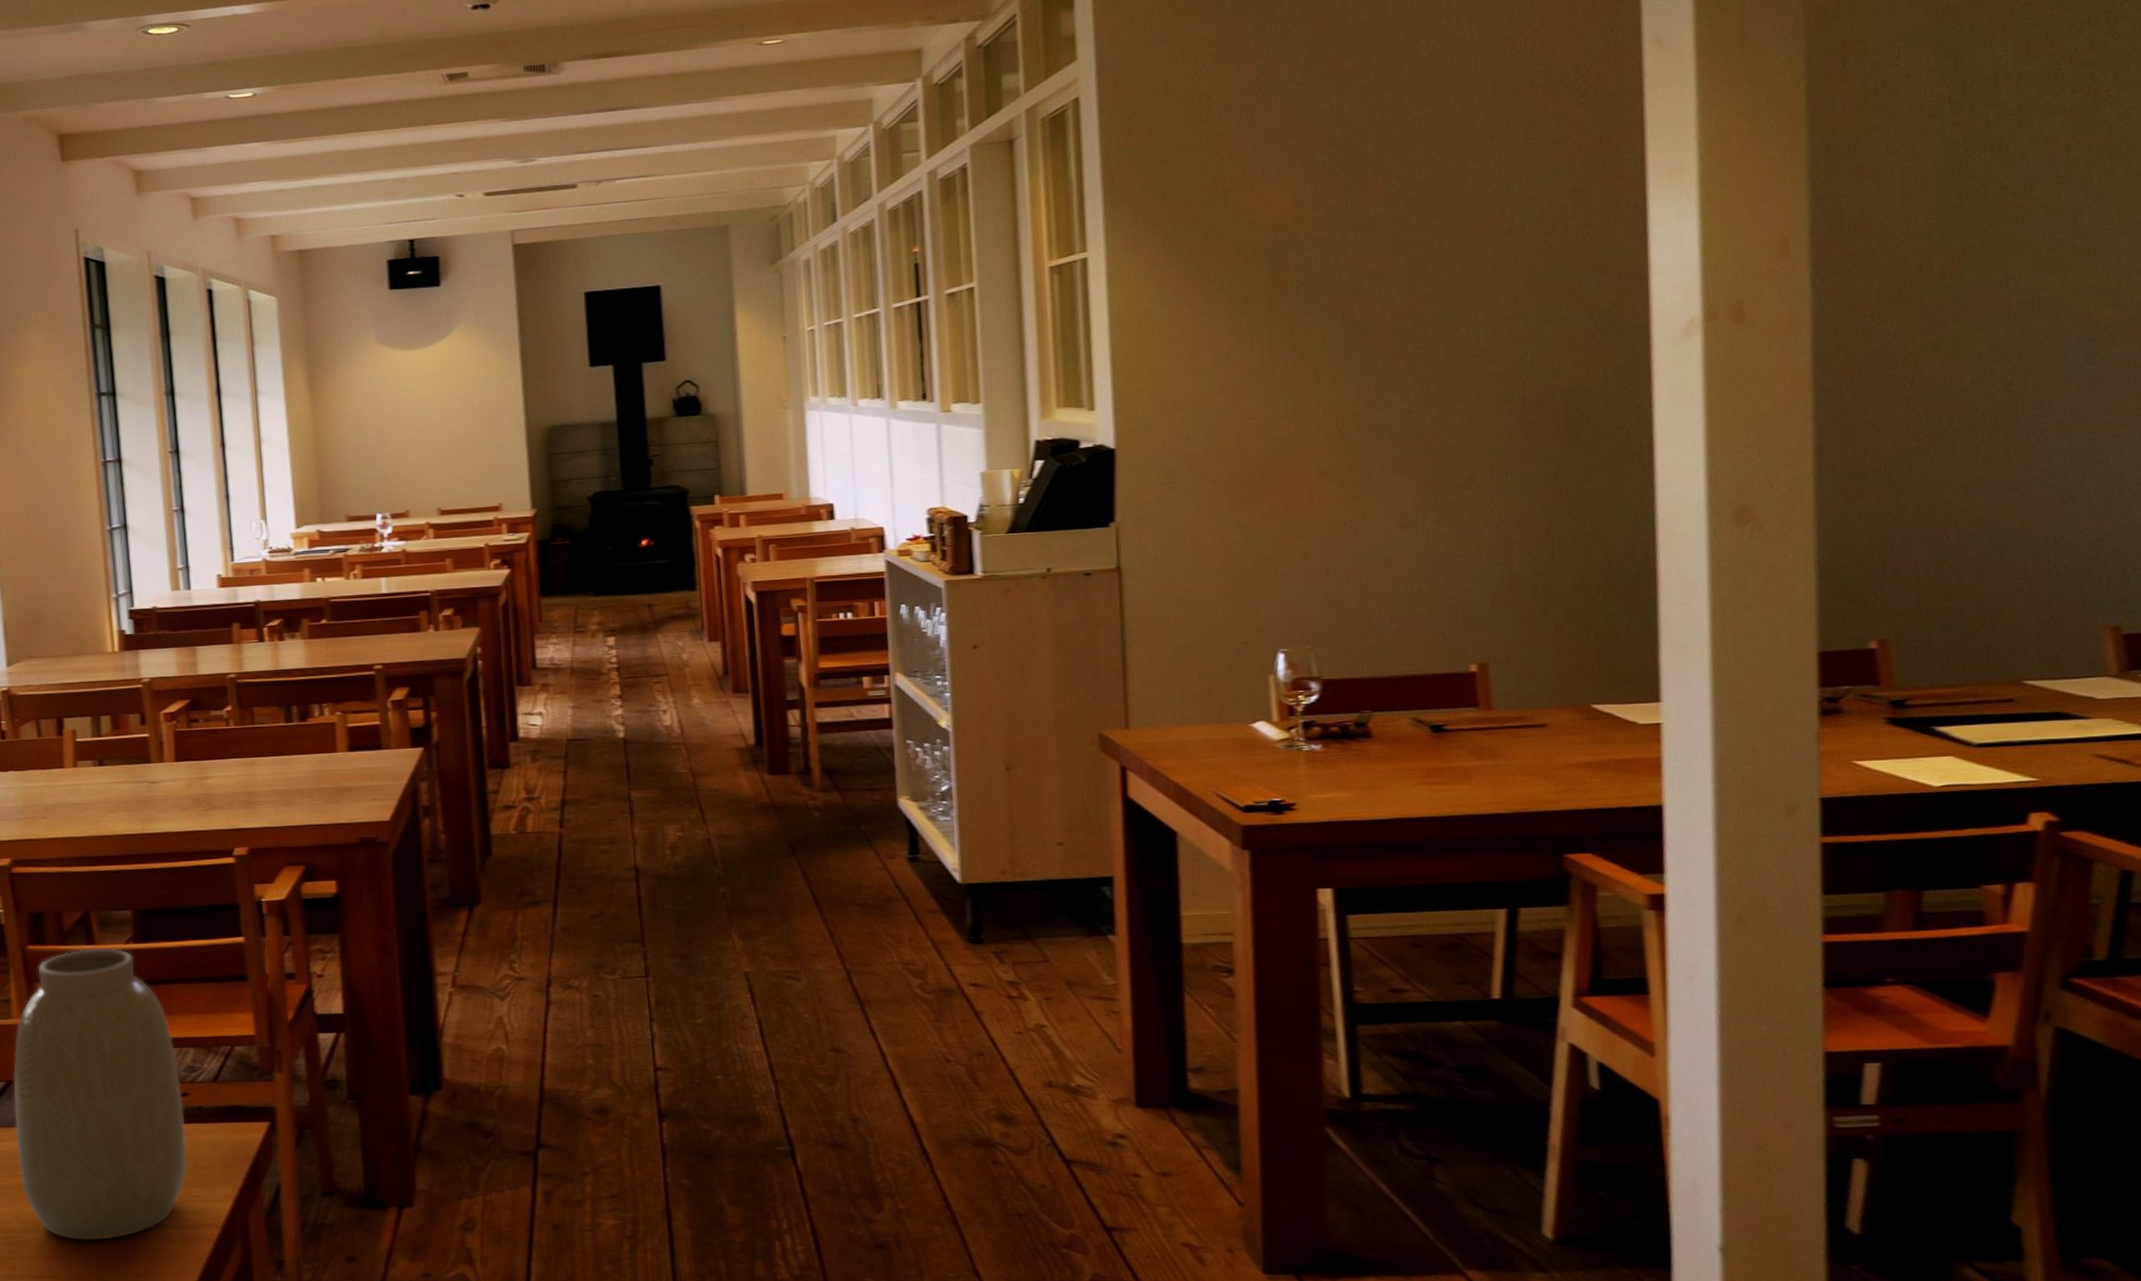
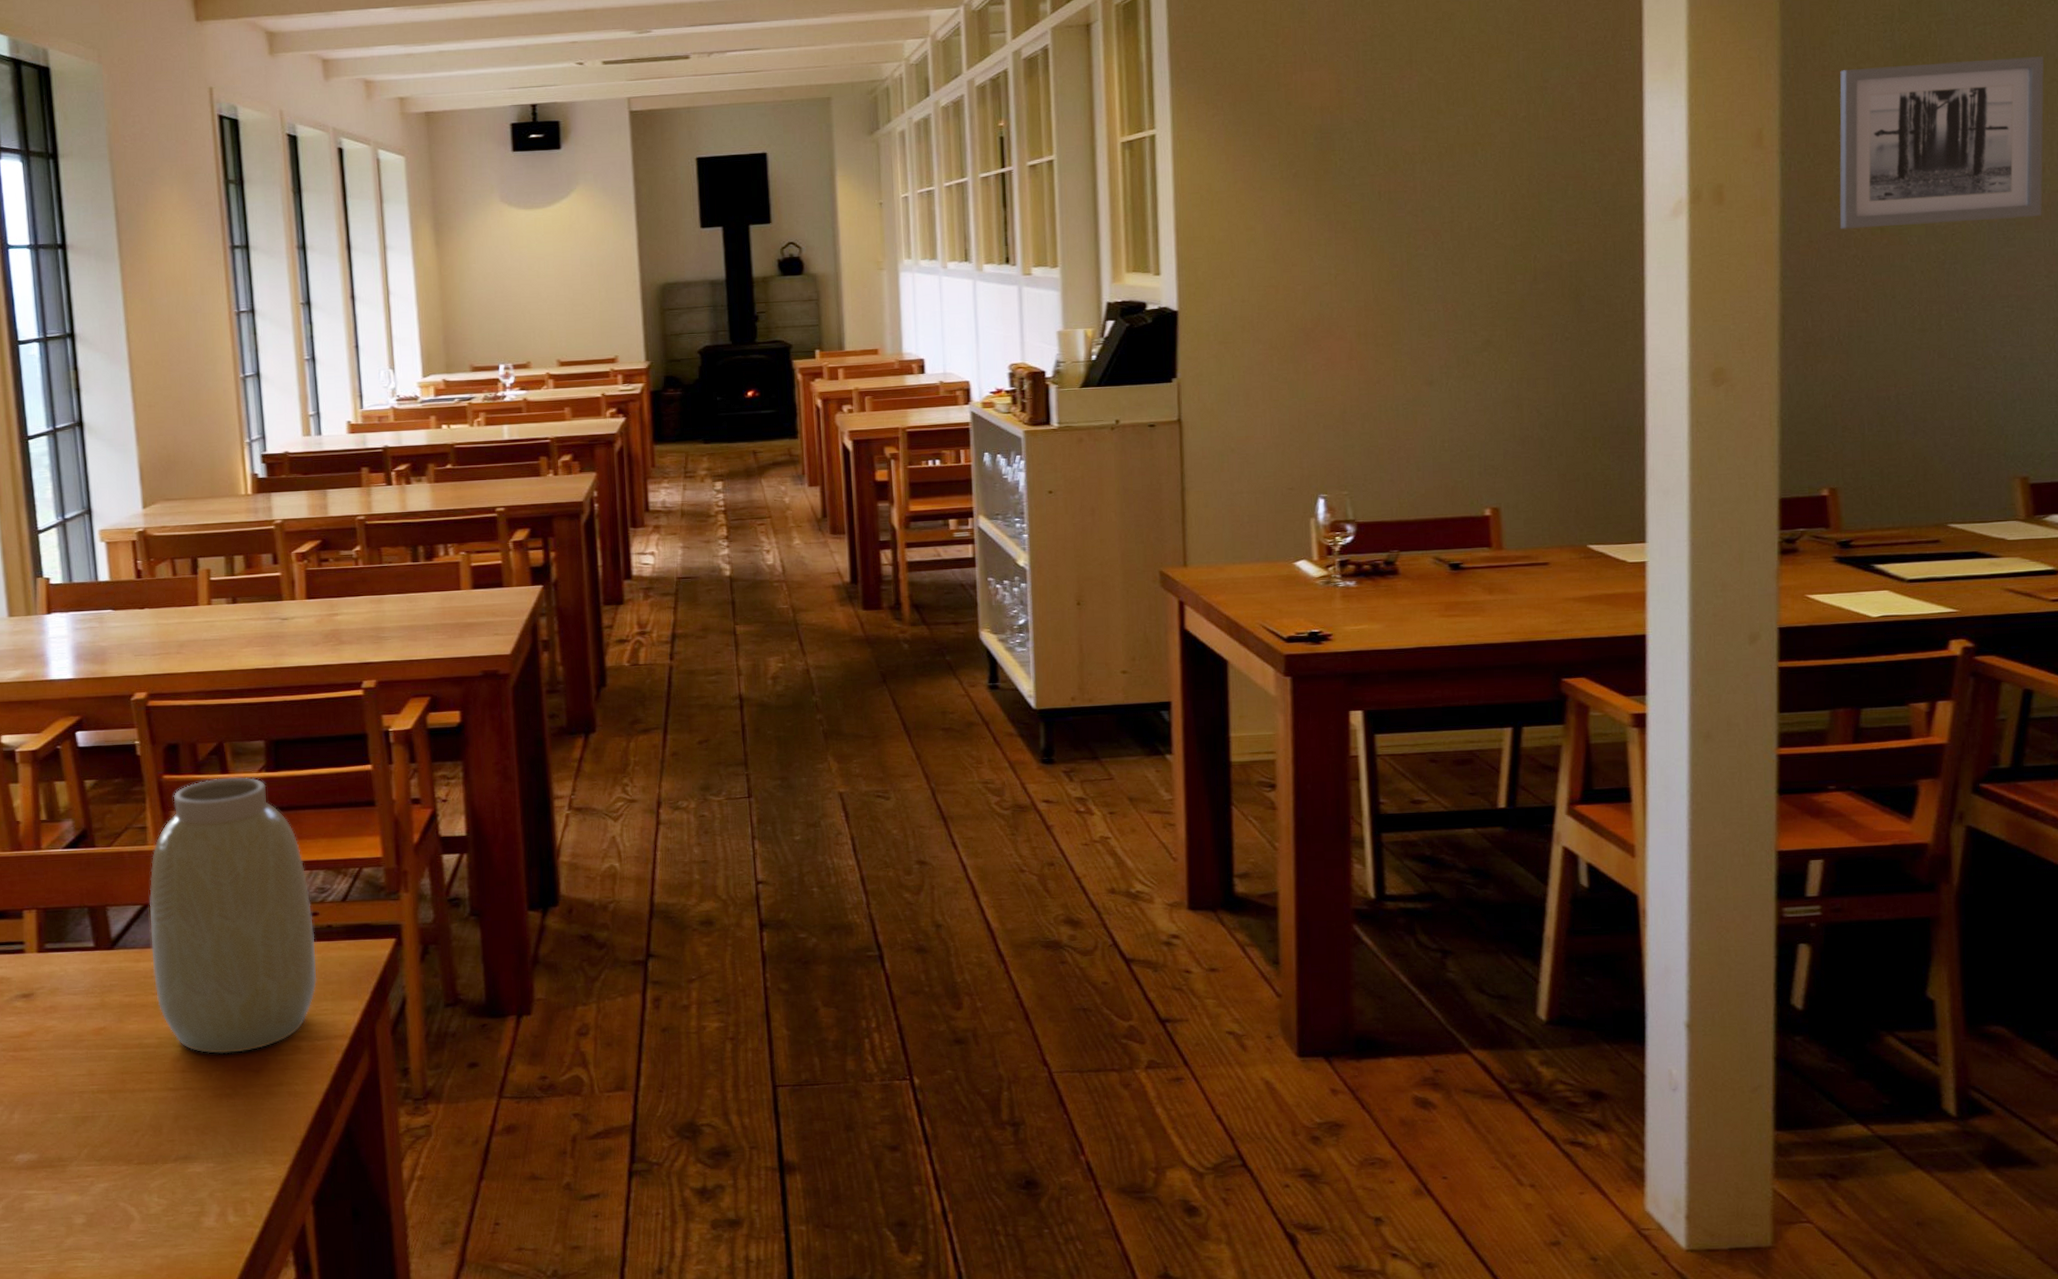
wall art: none [1880,148,2130,348] -> present [1839,56,2044,229]

